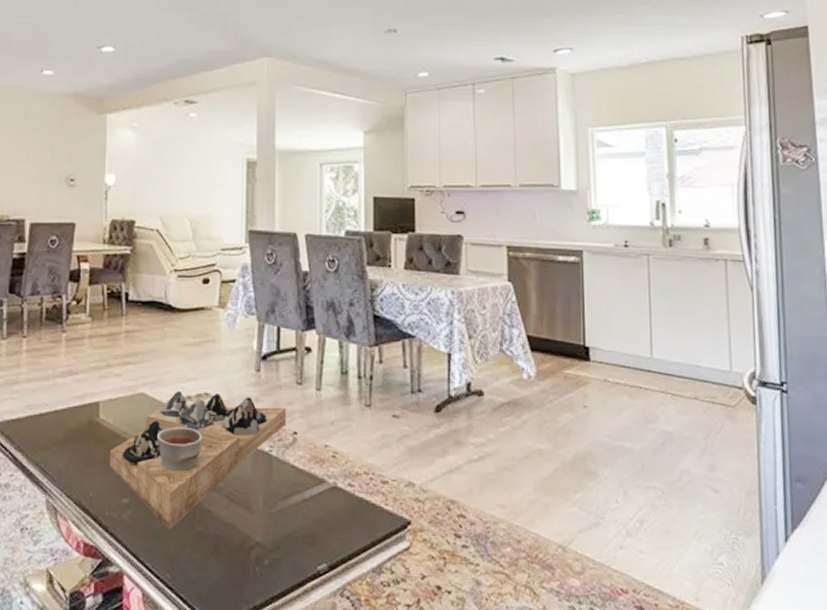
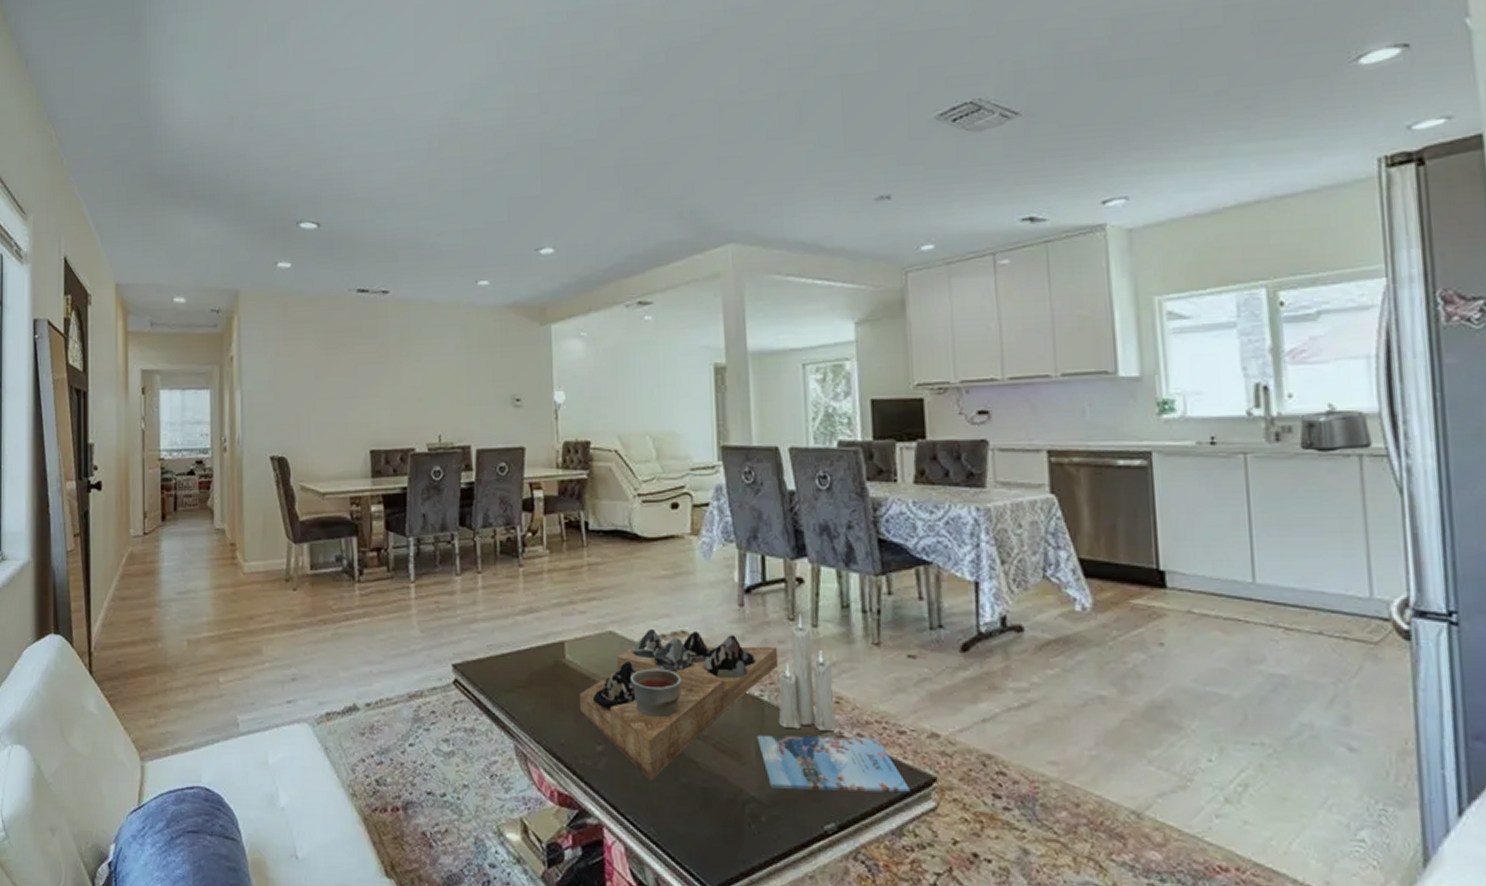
magazine: none [264,486,390,535] -> present [756,735,911,793]
candle: none [284,378,333,483] -> present [778,614,837,732]
toaster: none [685,224,734,257] -> present [1299,409,1372,453]

